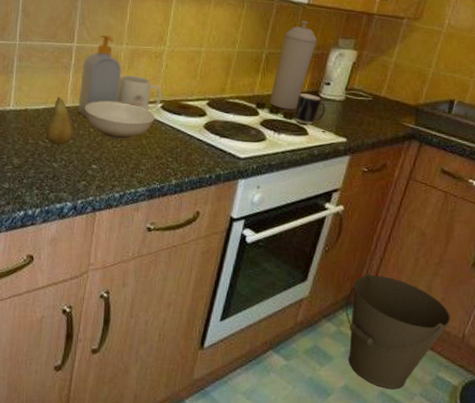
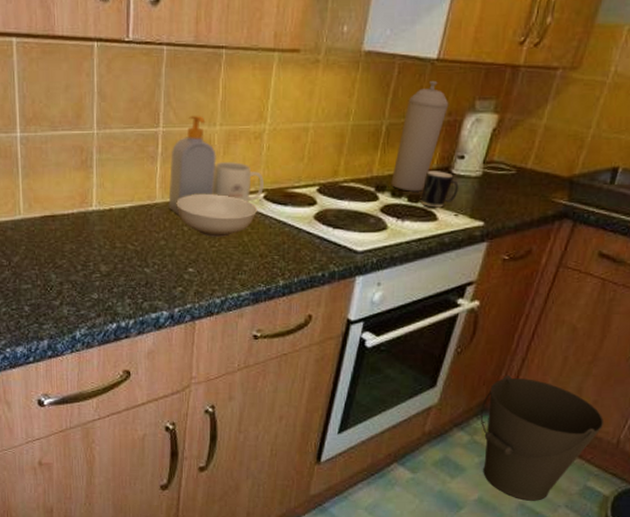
fruit: present [45,97,74,145] -> none [134,192,166,247]

